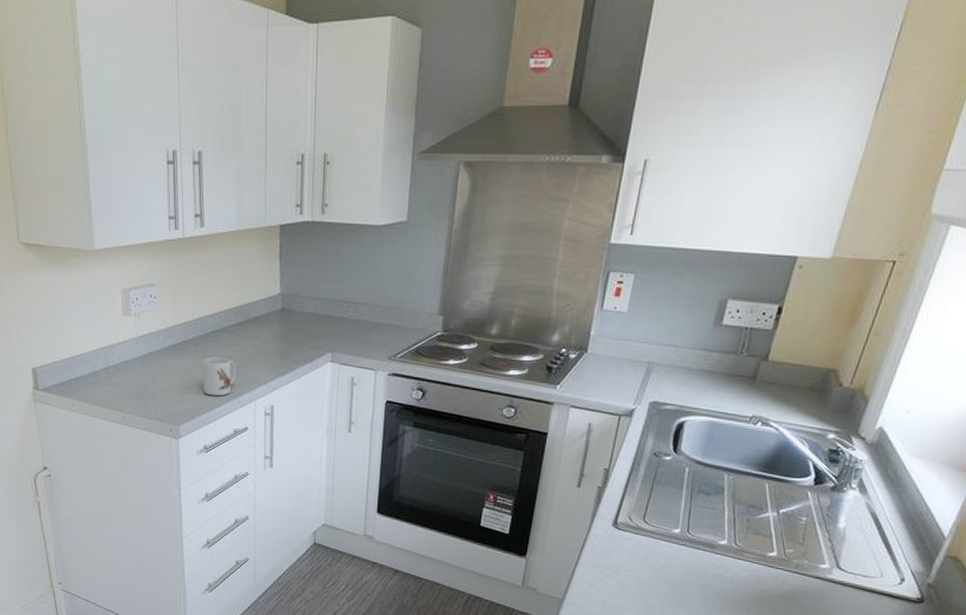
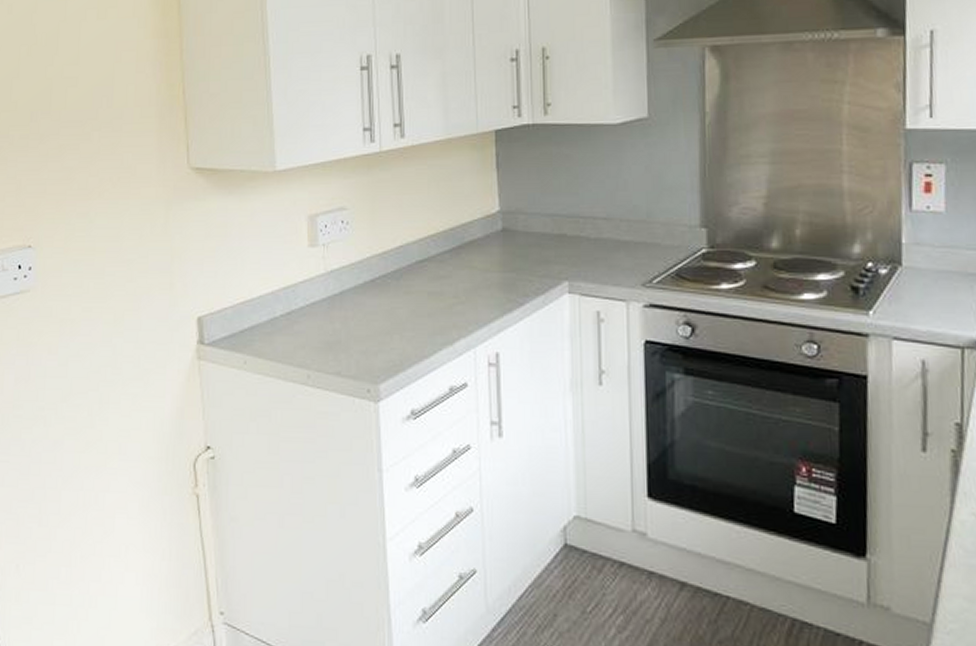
mug: present [203,357,236,396] -> none [407,293,449,344]

